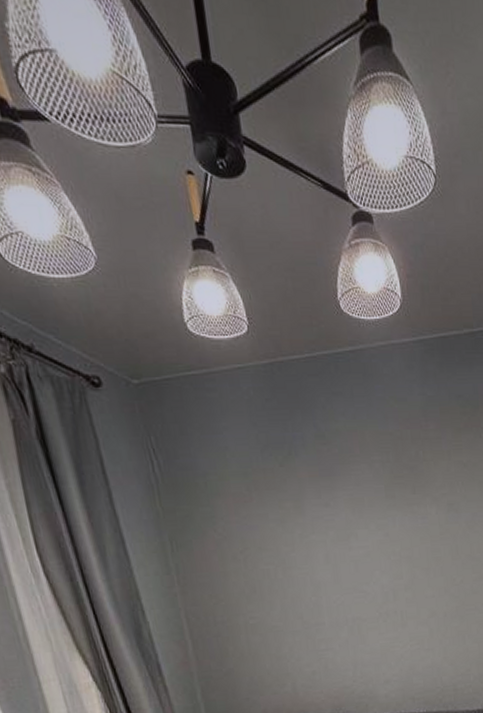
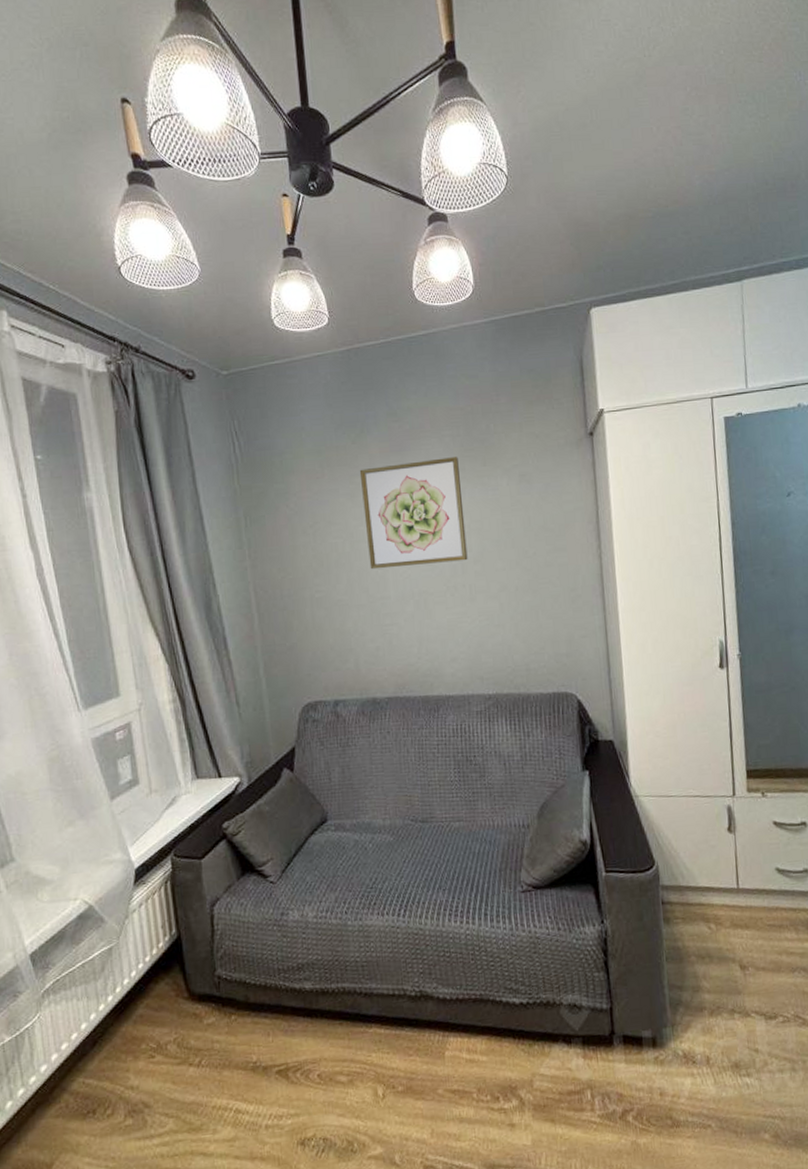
wall art: none [288,484,399,596] -> present [359,457,468,570]

